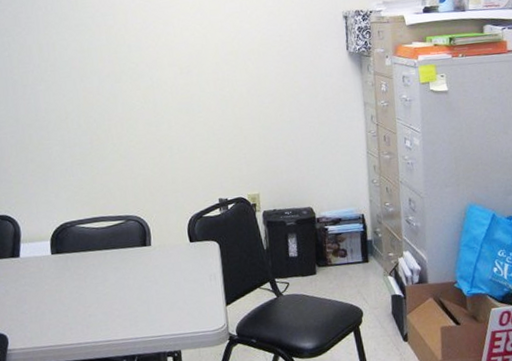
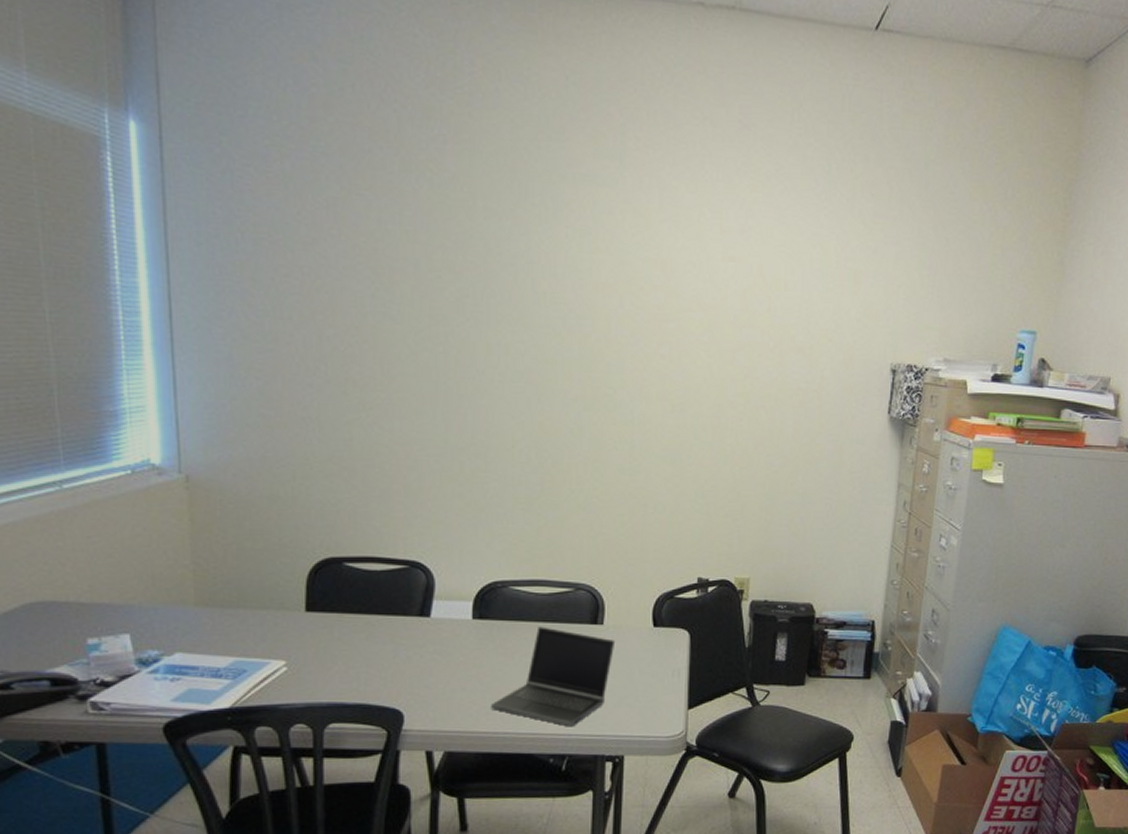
laptop computer: none [73,253,163,332] -> present [491,626,616,727]

